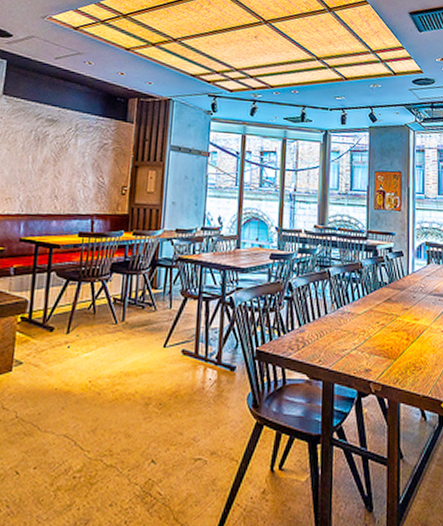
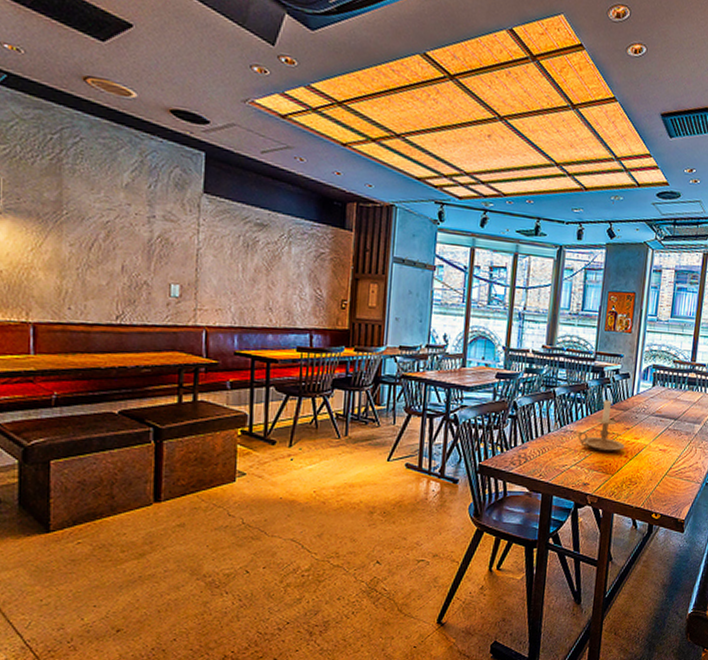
candle holder: none [356,277,405,335] -> present [578,398,625,452]

